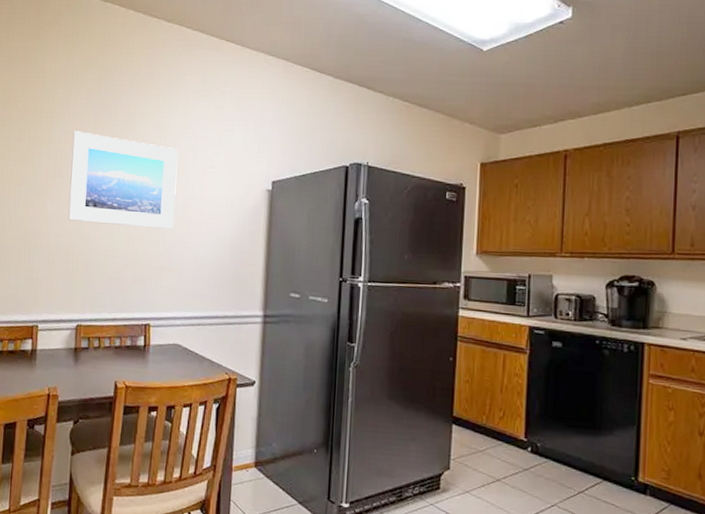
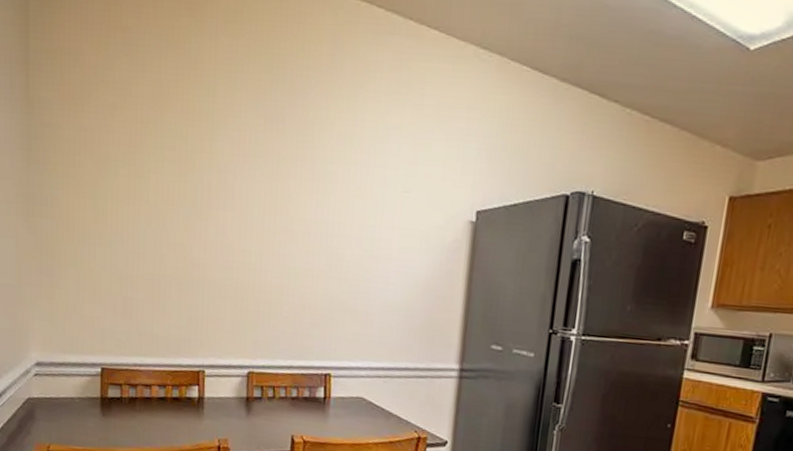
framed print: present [67,131,179,229] -> none [235,139,366,265]

